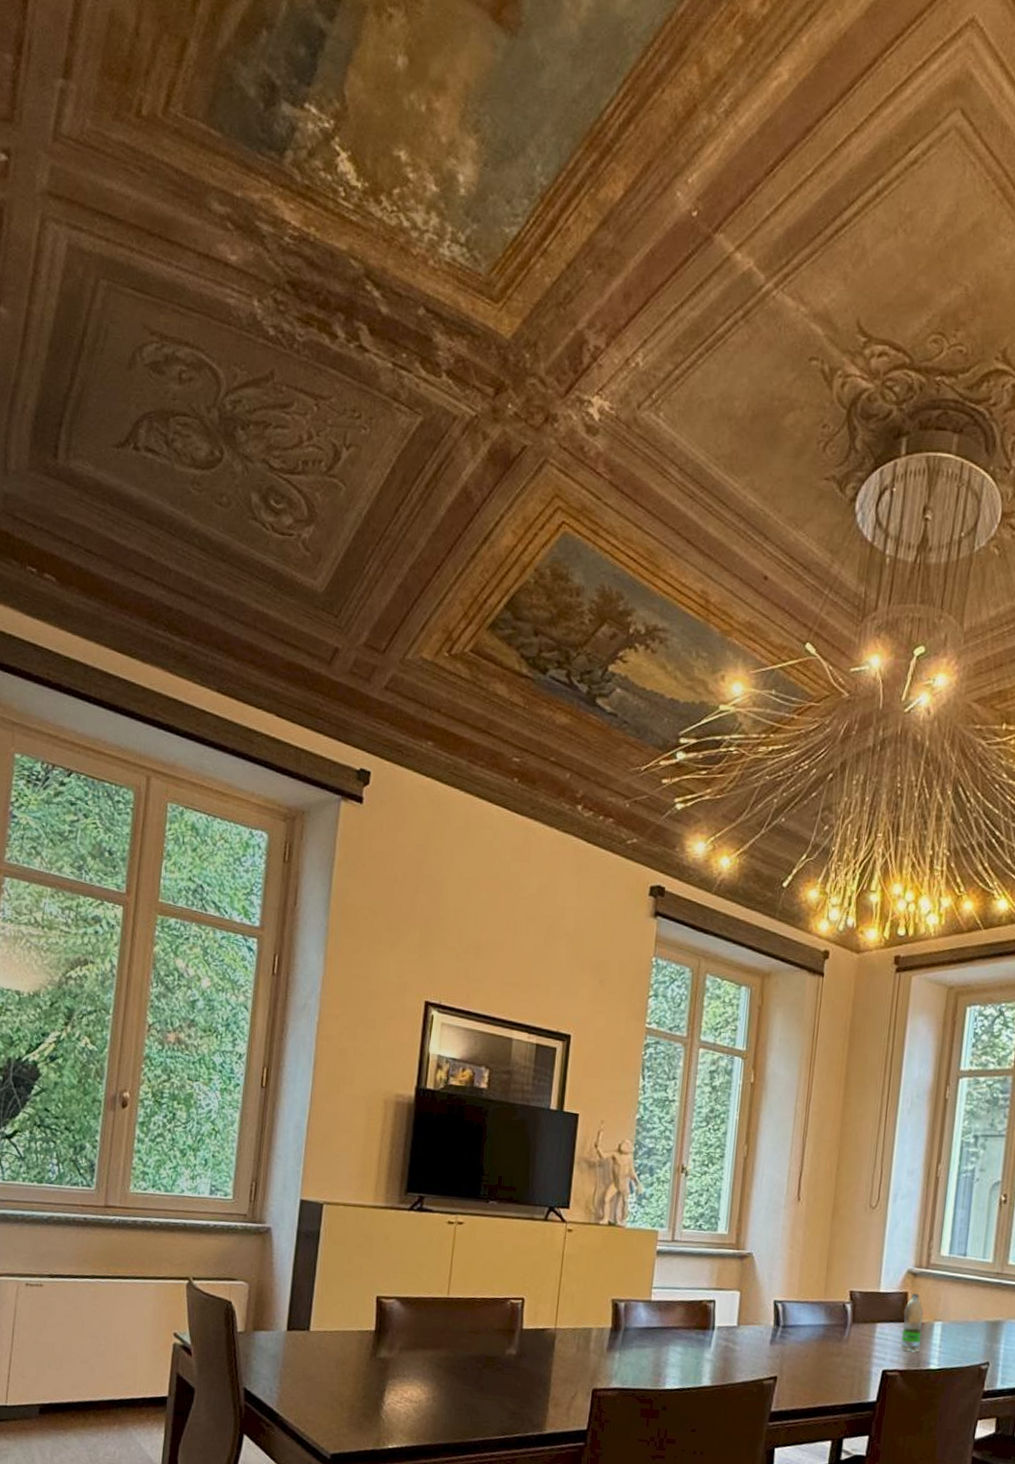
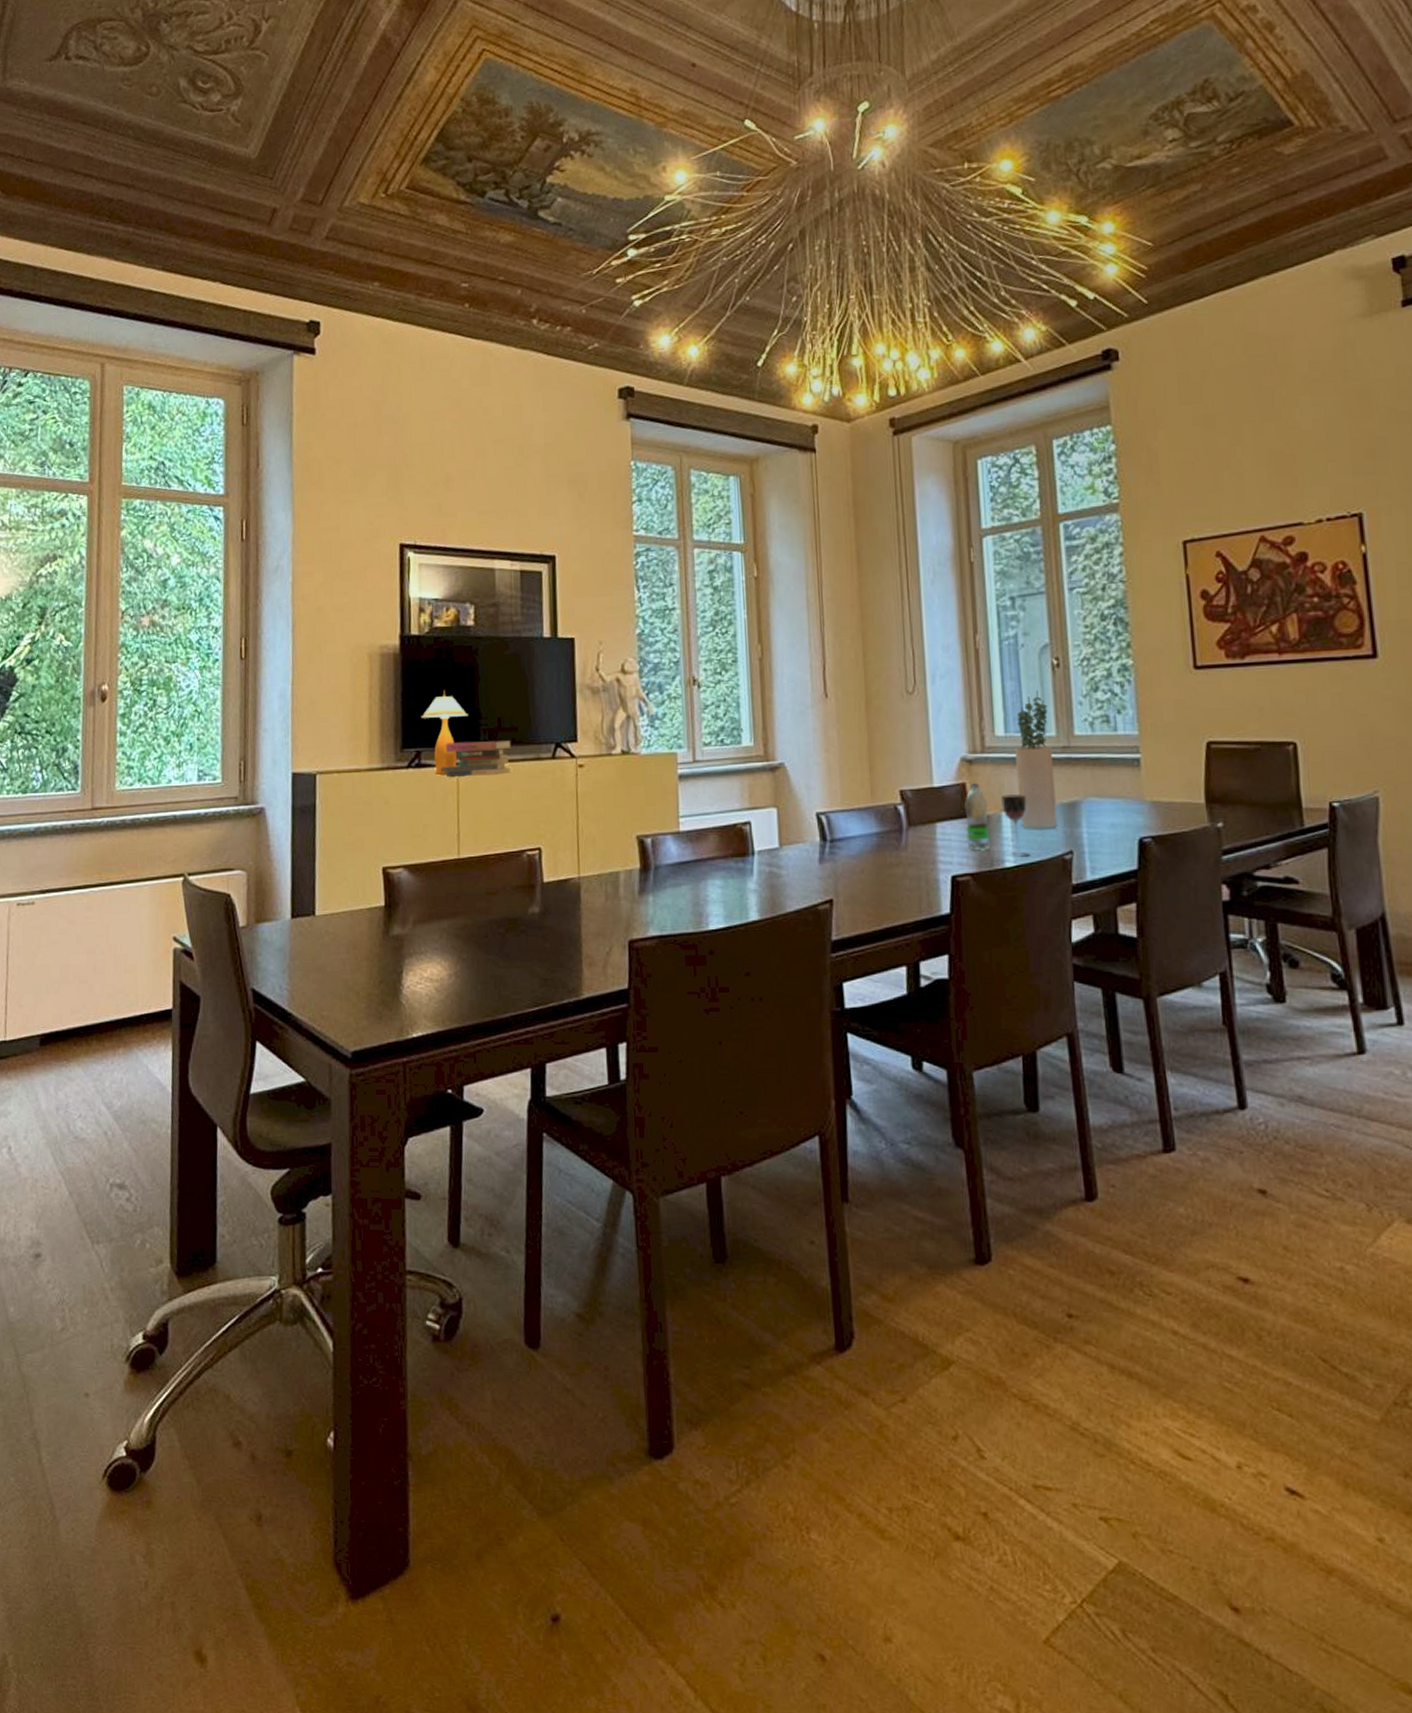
table lamp: none [428,1144,472,1222] -> present [421,690,468,776]
books: none [441,1193,509,1229] -> present [441,740,512,777]
wineglass: none [932,1307,959,1363] -> present [1001,794,1030,857]
vase: none [949,1221,990,1343] -> present [1015,691,1057,830]

